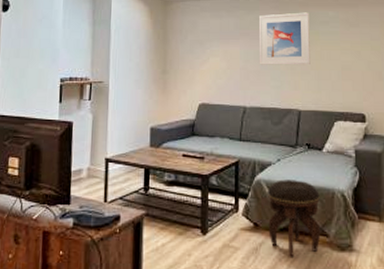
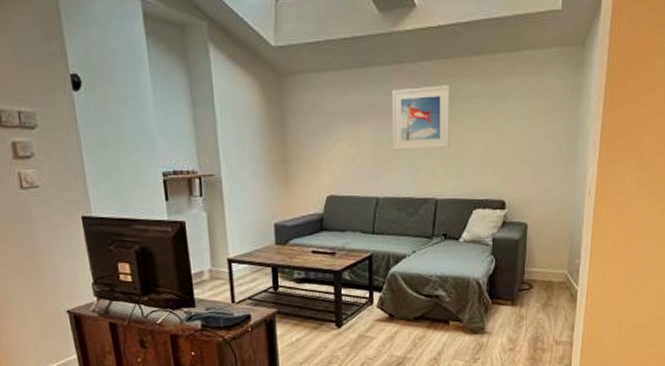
footstool: present [268,180,321,257] -> none [403,270,455,342]

